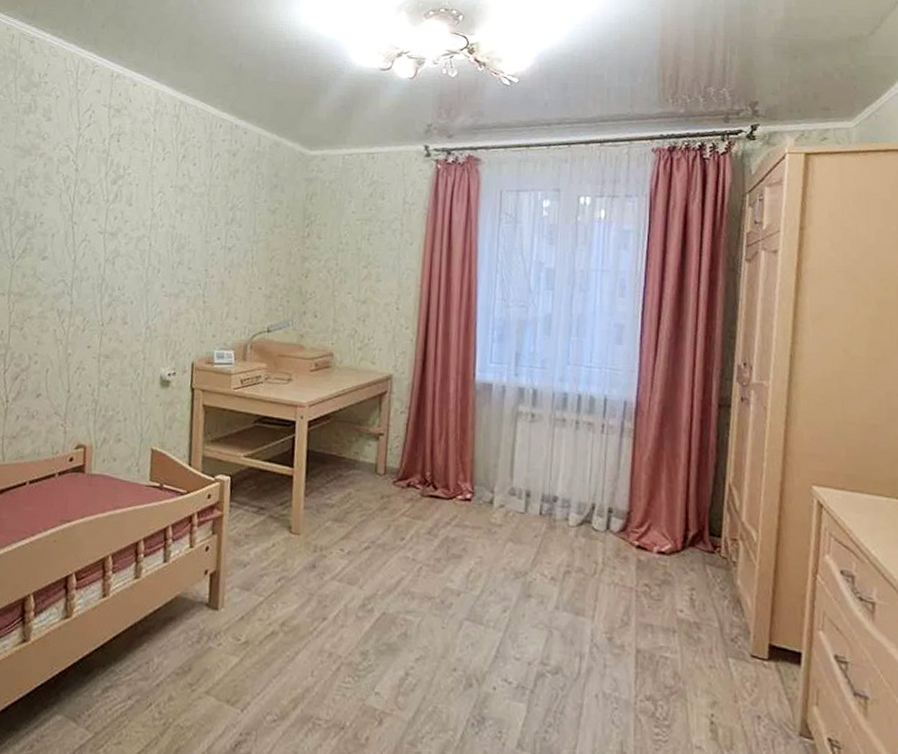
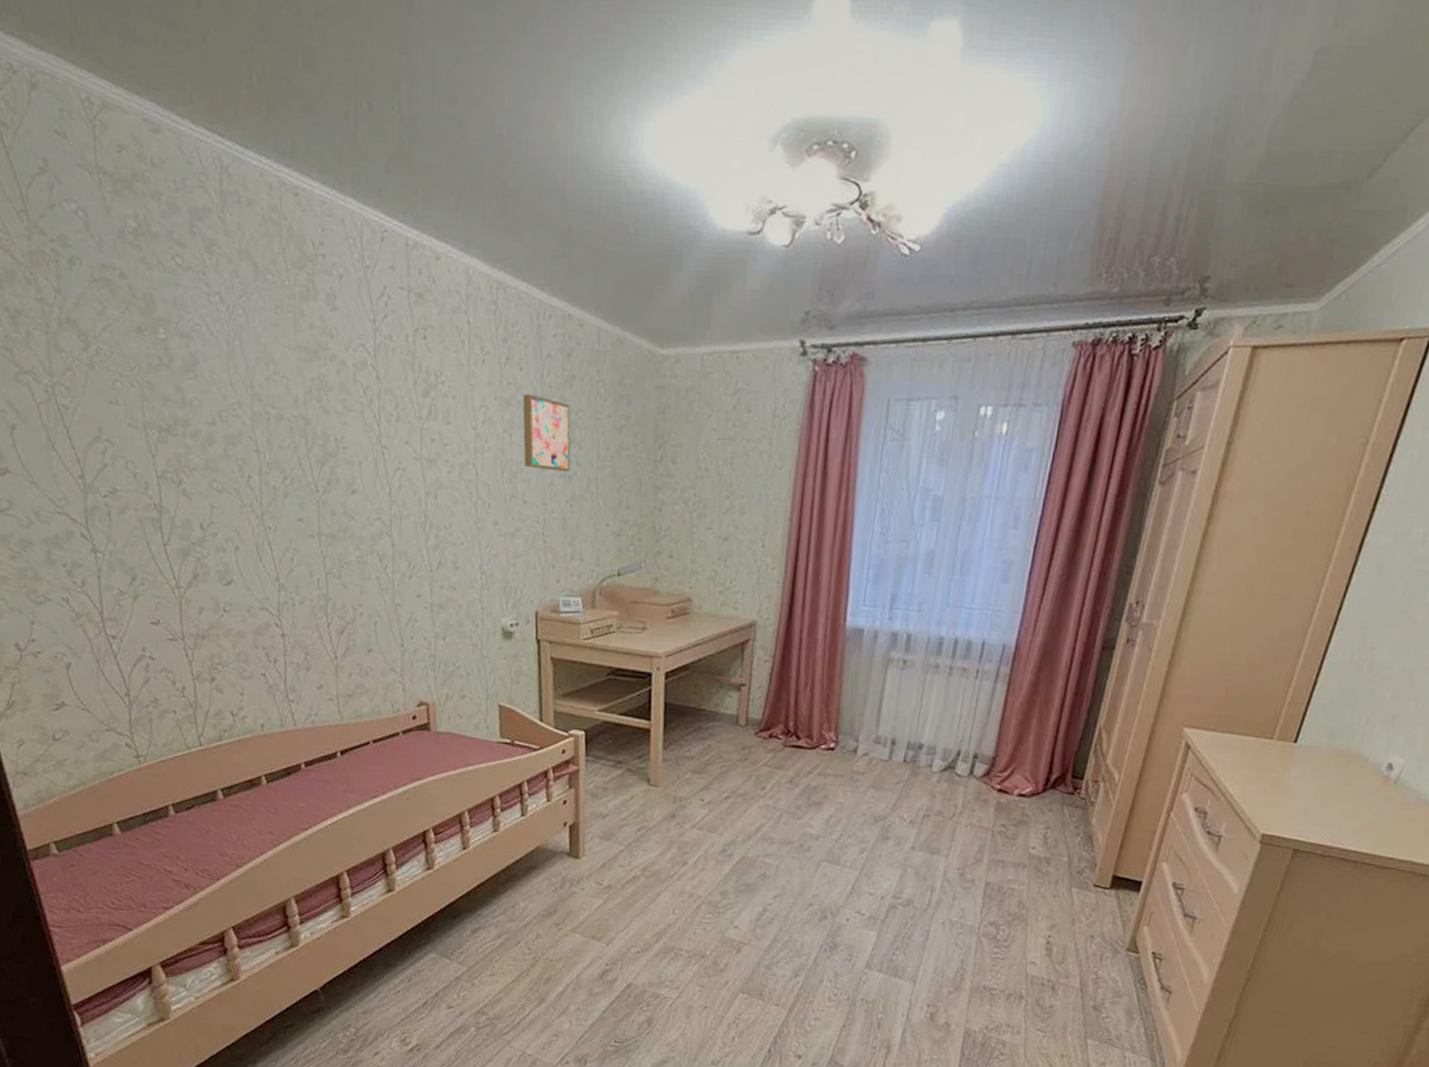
wall art: none [191,183,233,245] -> present [522,393,571,472]

